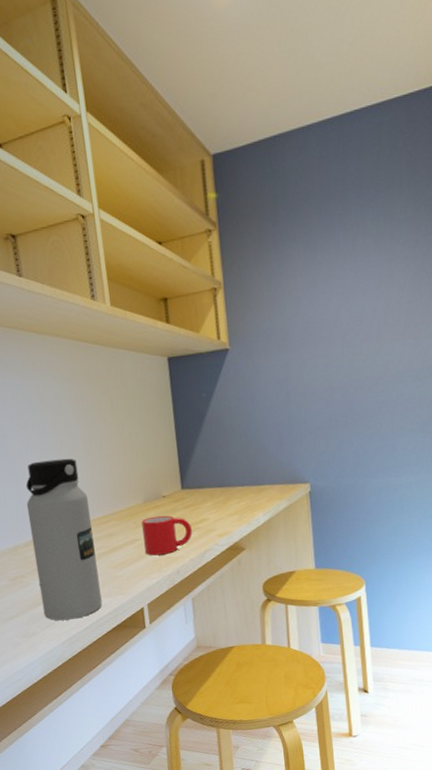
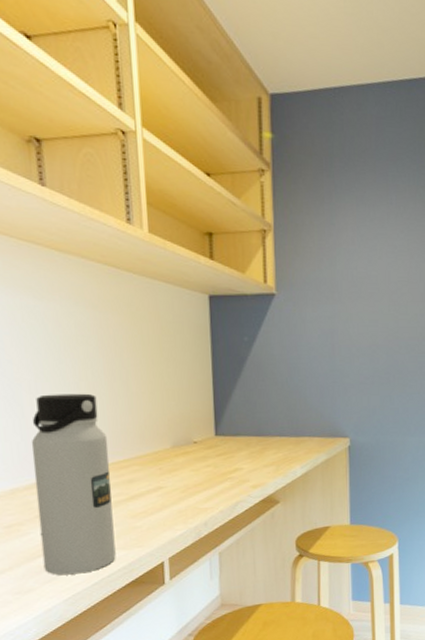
mug: present [141,515,192,556] -> none [168,462,224,506]

